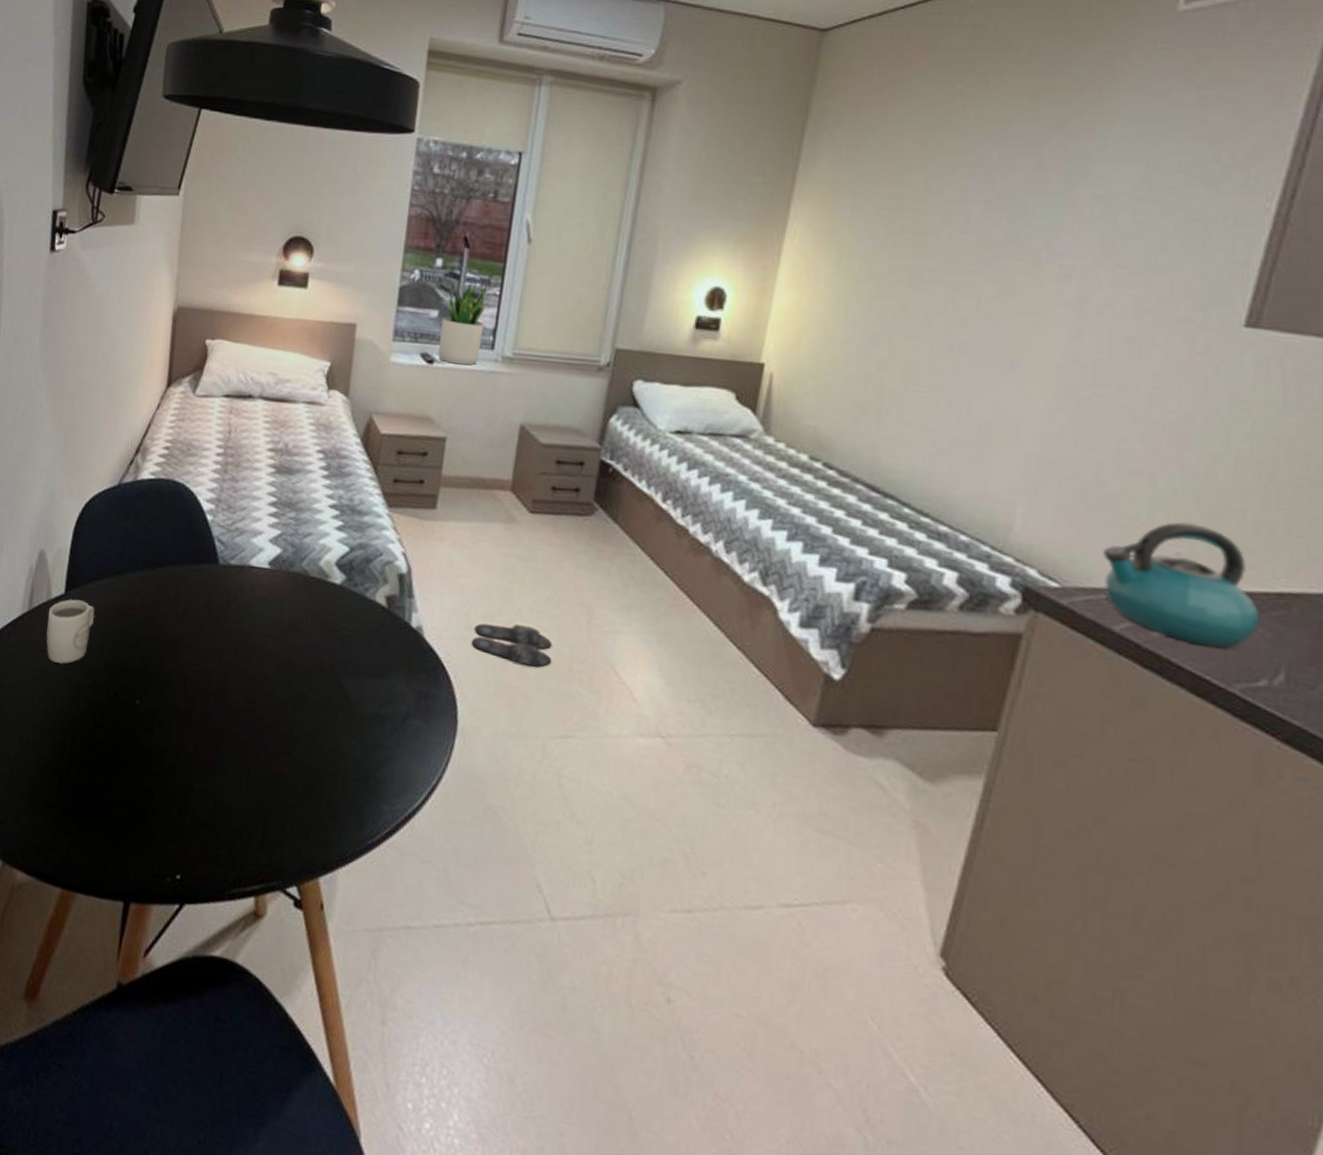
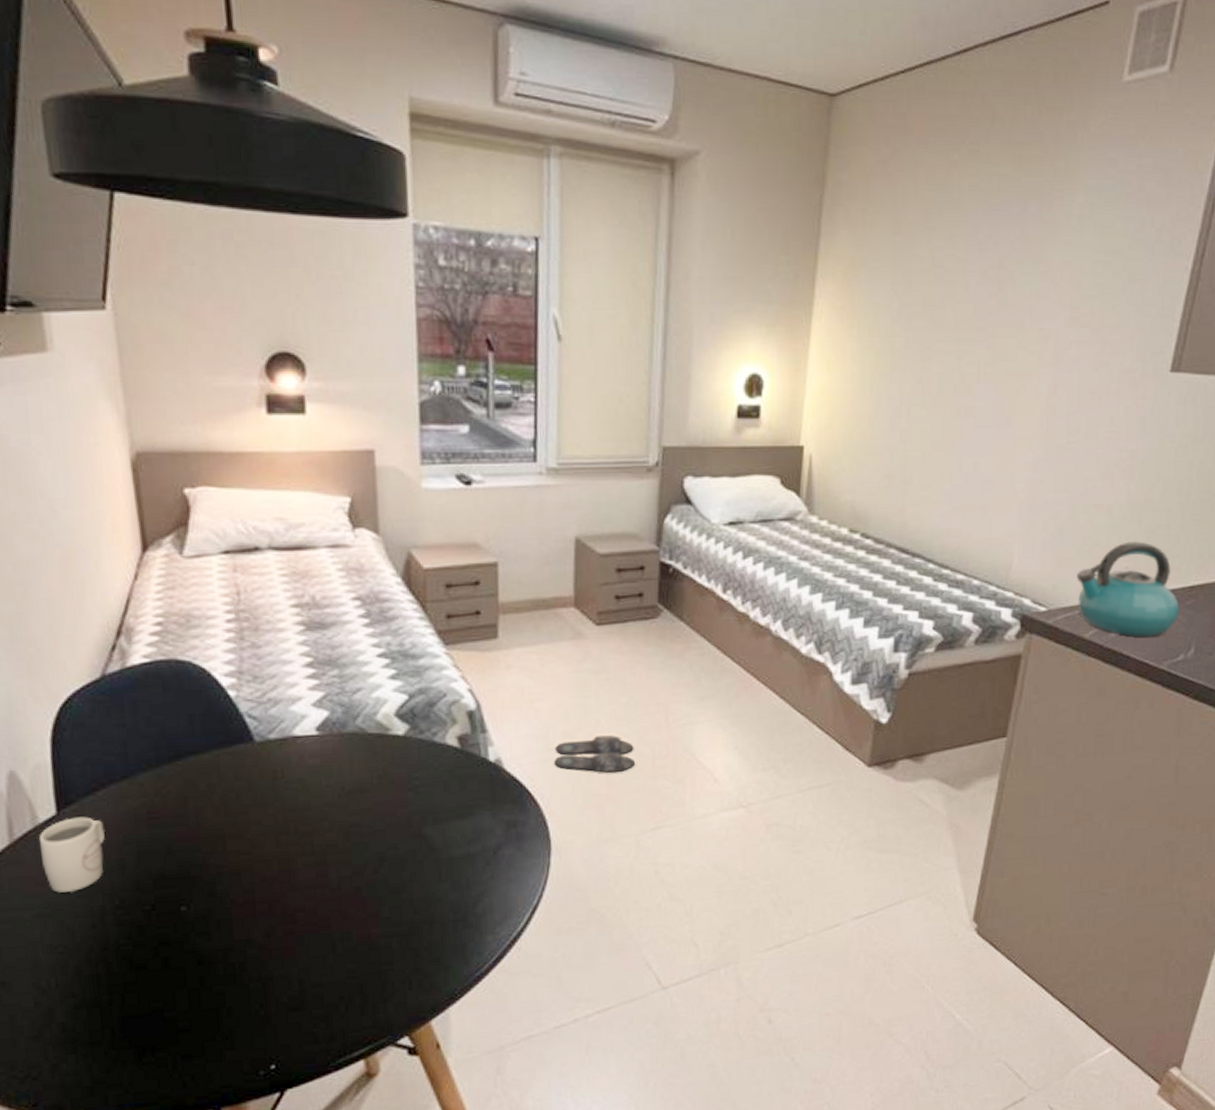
planter: present [438,282,489,366] -> none [474,389,524,482]

